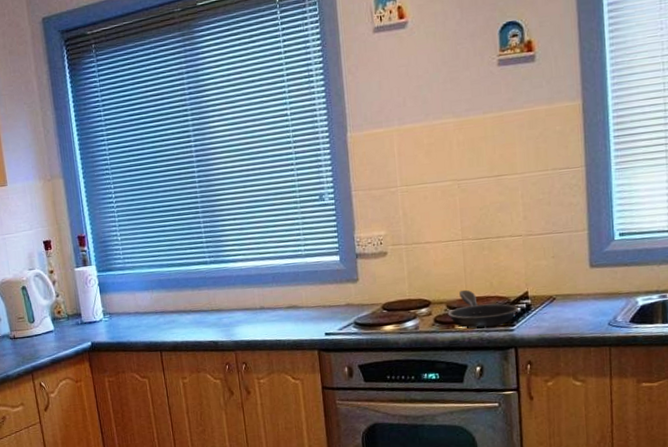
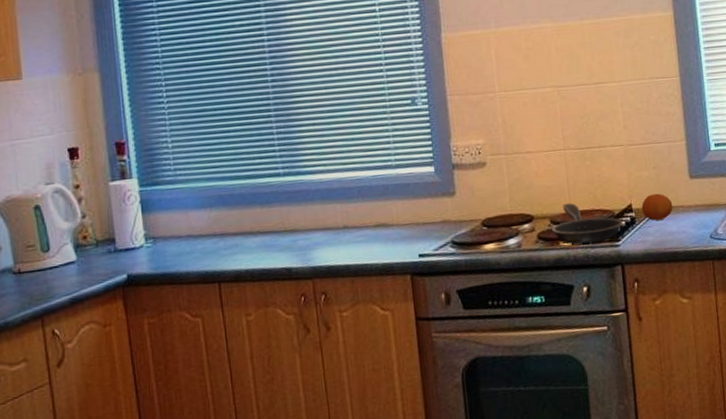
fruit: none [537,281,571,308] -> present [641,193,673,221]

